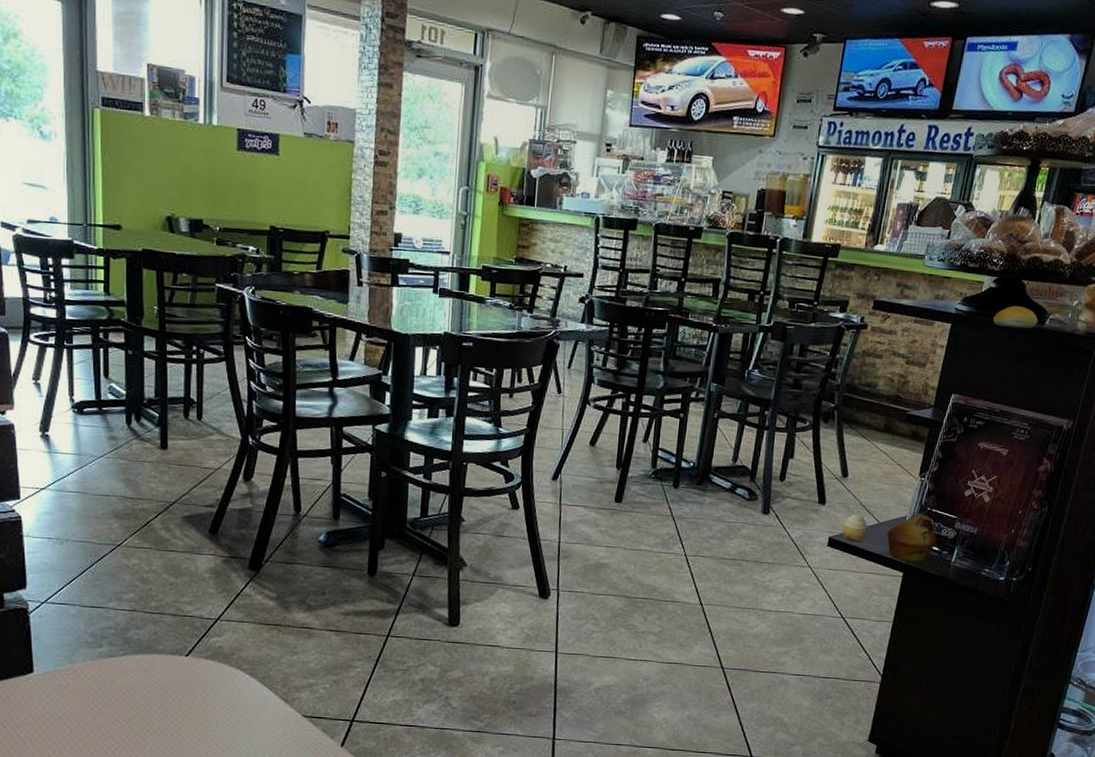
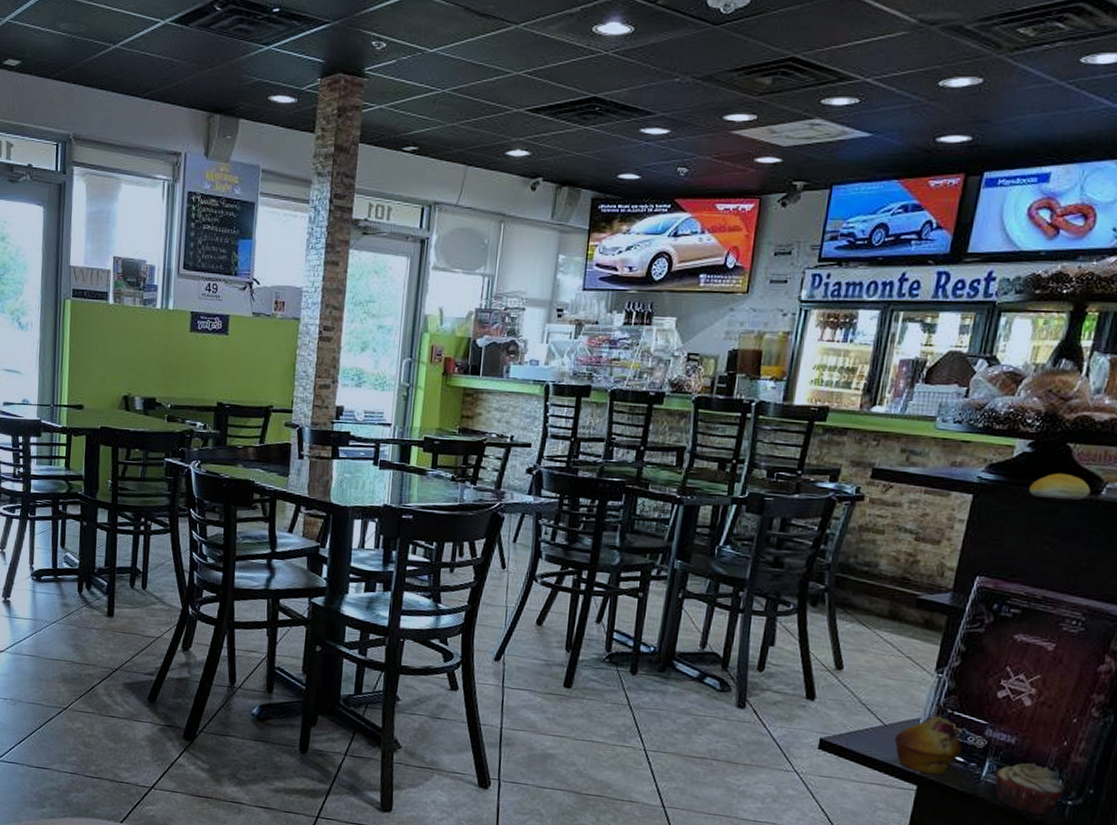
cupcake: present [842,513,868,543] -> none [836,712,870,747]
cupcake: none [961,548,1012,590] -> present [995,763,1066,815]

